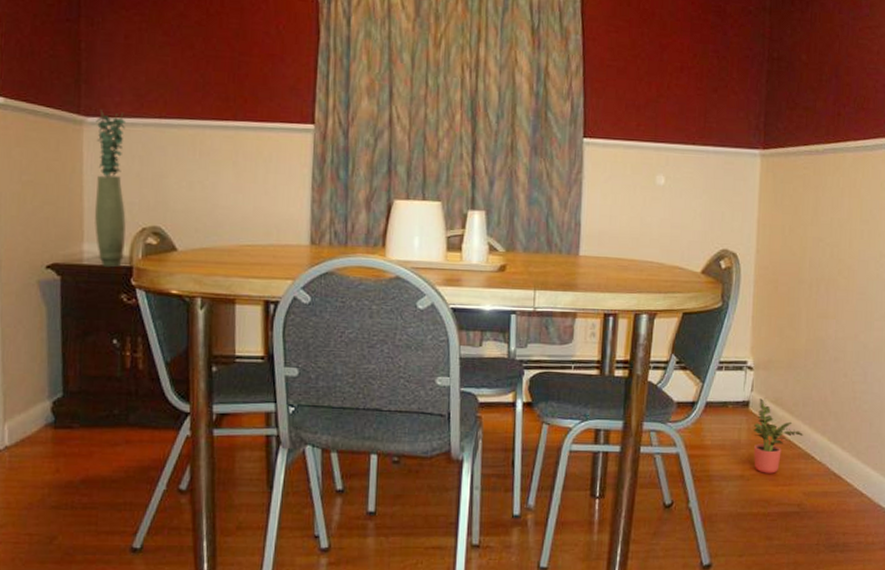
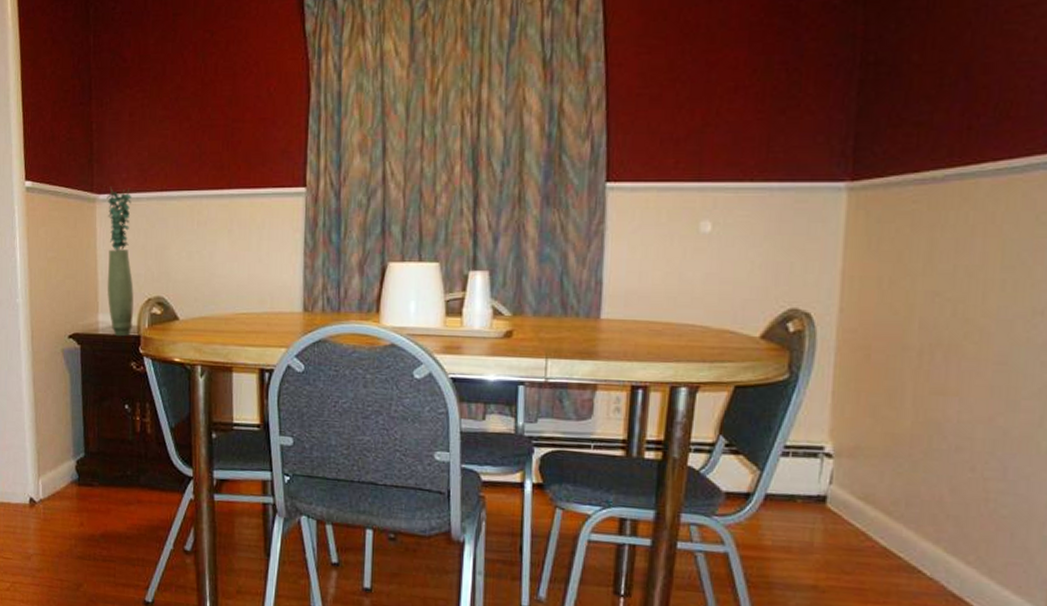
potted plant: present [753,397,803,474] -> none [831,492,906,587]

